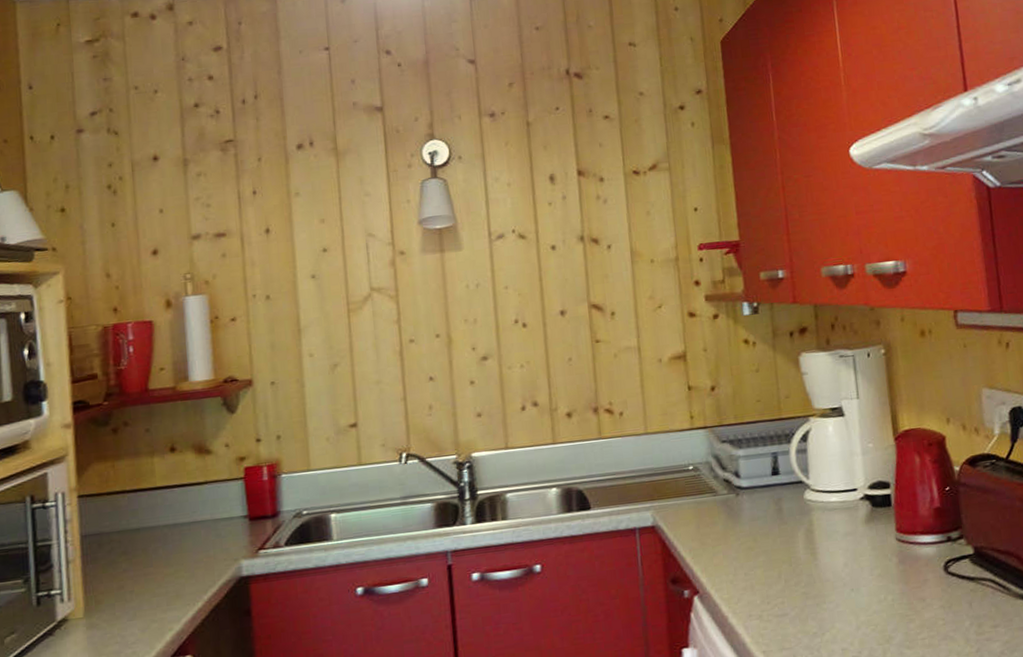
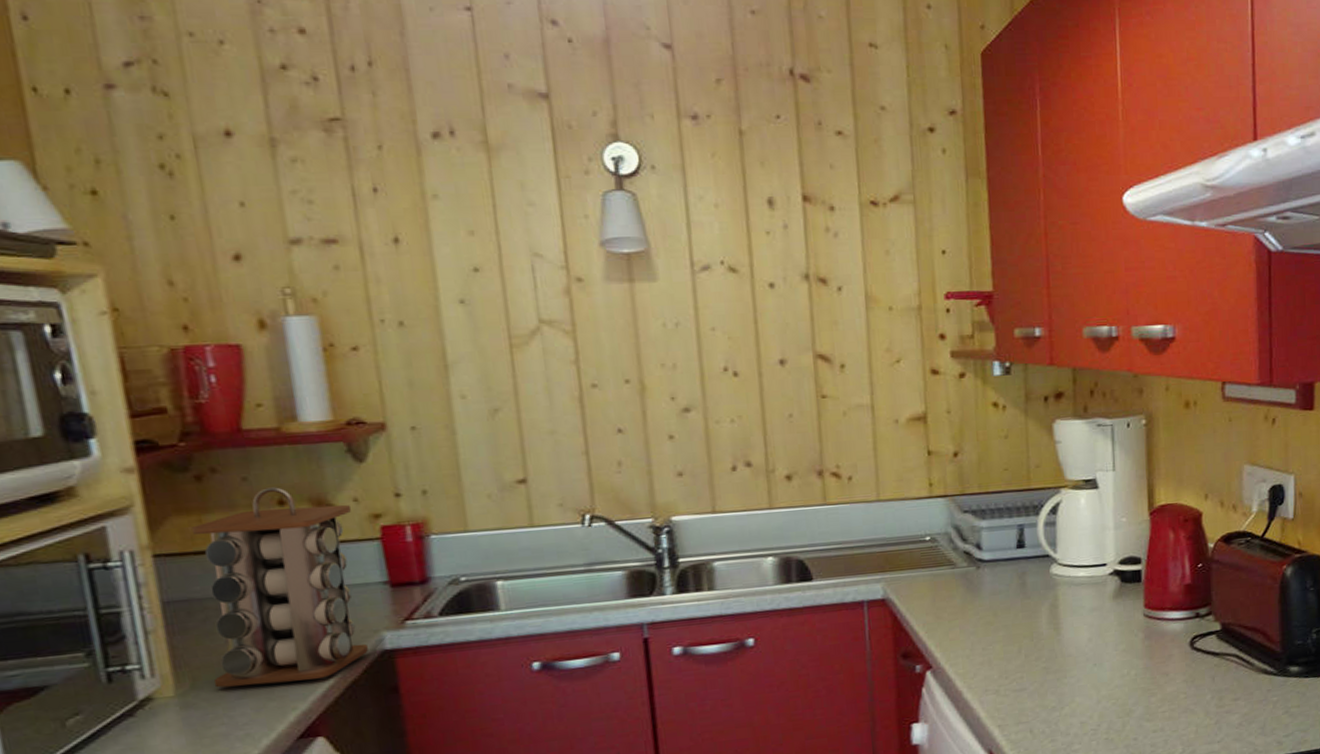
spice rack: none [107,436,229,611] -> present [192,487,368,688]

